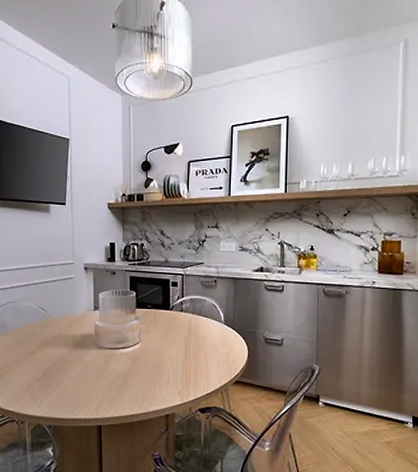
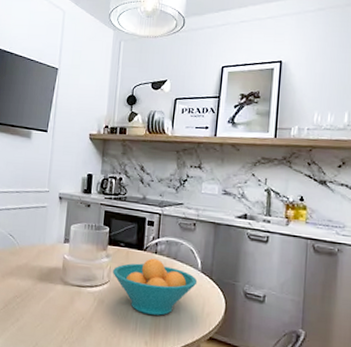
fruit bowl: none [143,316,222,367] -> present [113,258,198,316]

